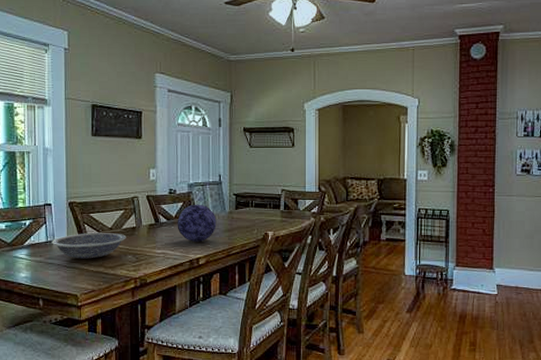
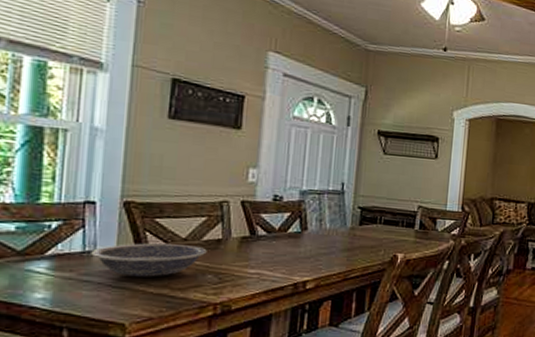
decorative ball: present [177,204,217,243] -> none [280,215,334,263]

